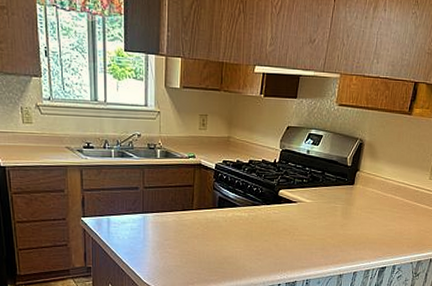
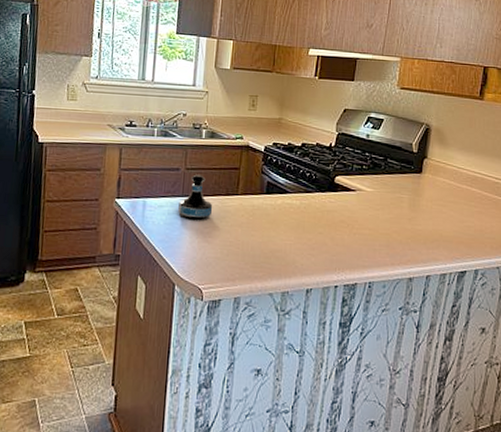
tequila bottle: none [140,192,171,235] -> present [178,174,213,221]

